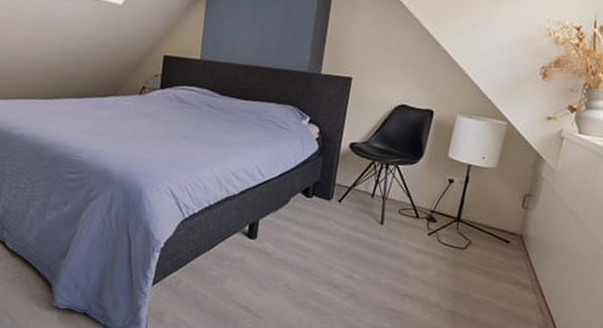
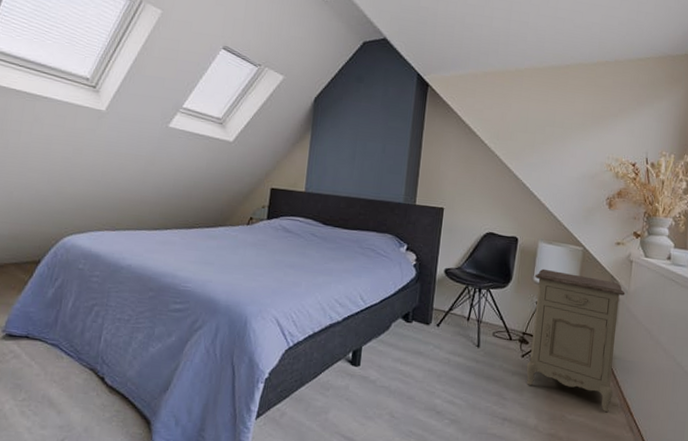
nightstand: none [431,144,551,293] -> present [526,268,626,413]

